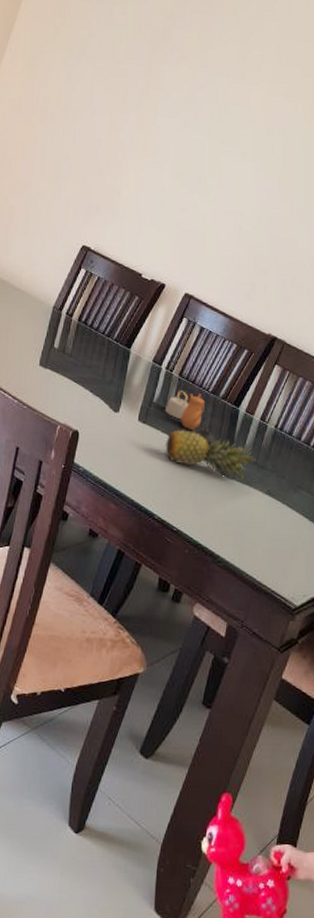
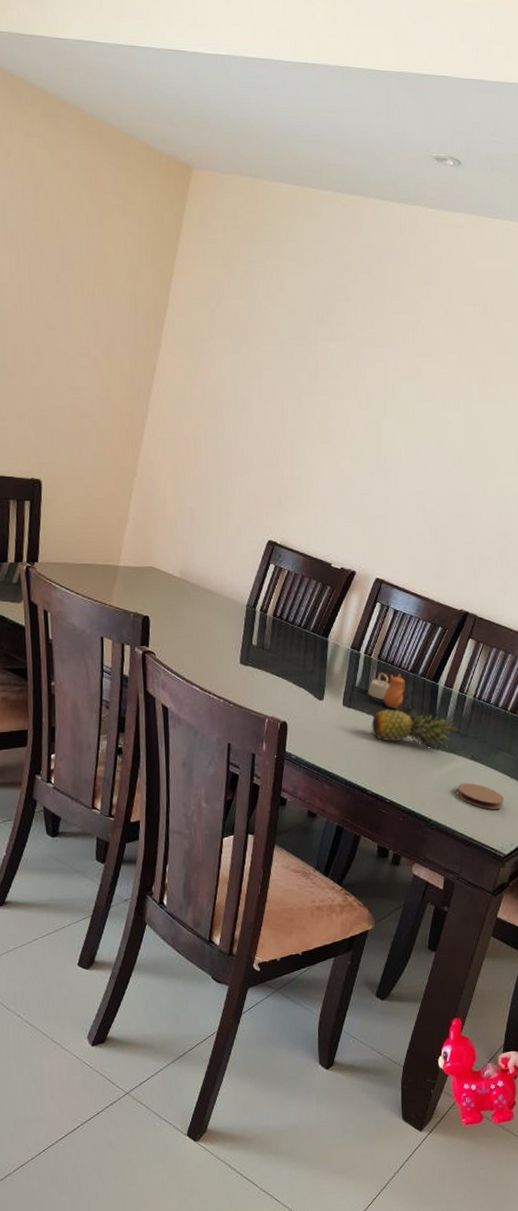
coaster: none [249,519,300,553] -> present [457,782,505,810]

